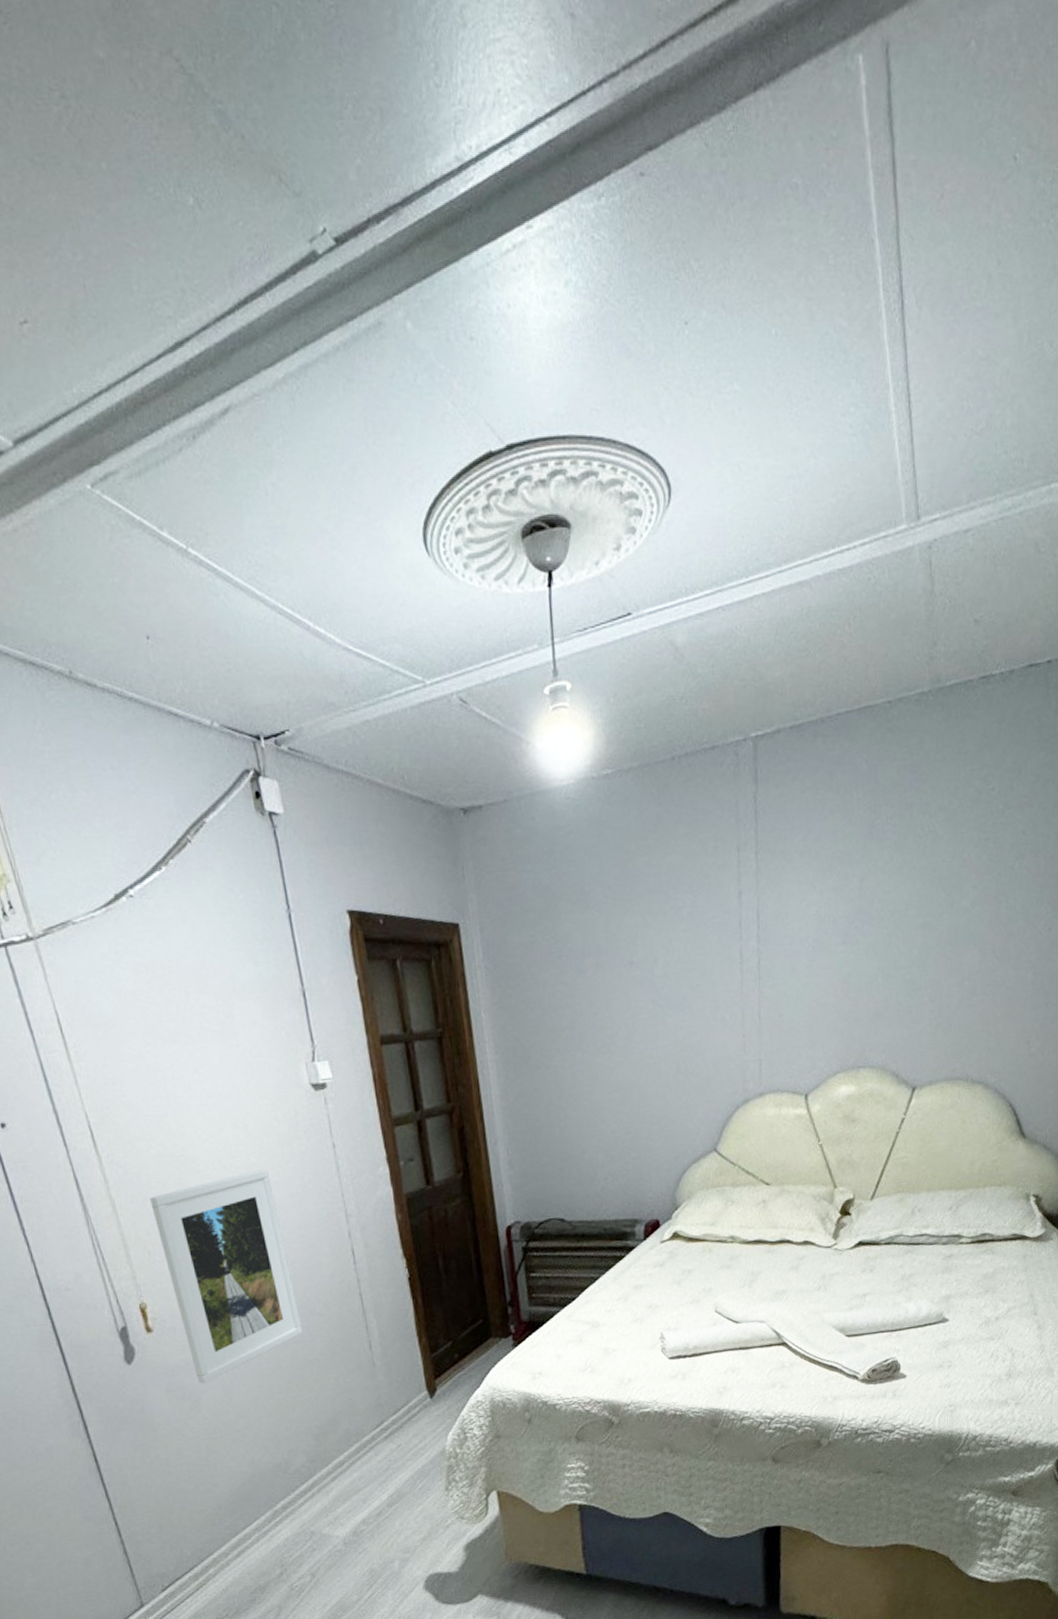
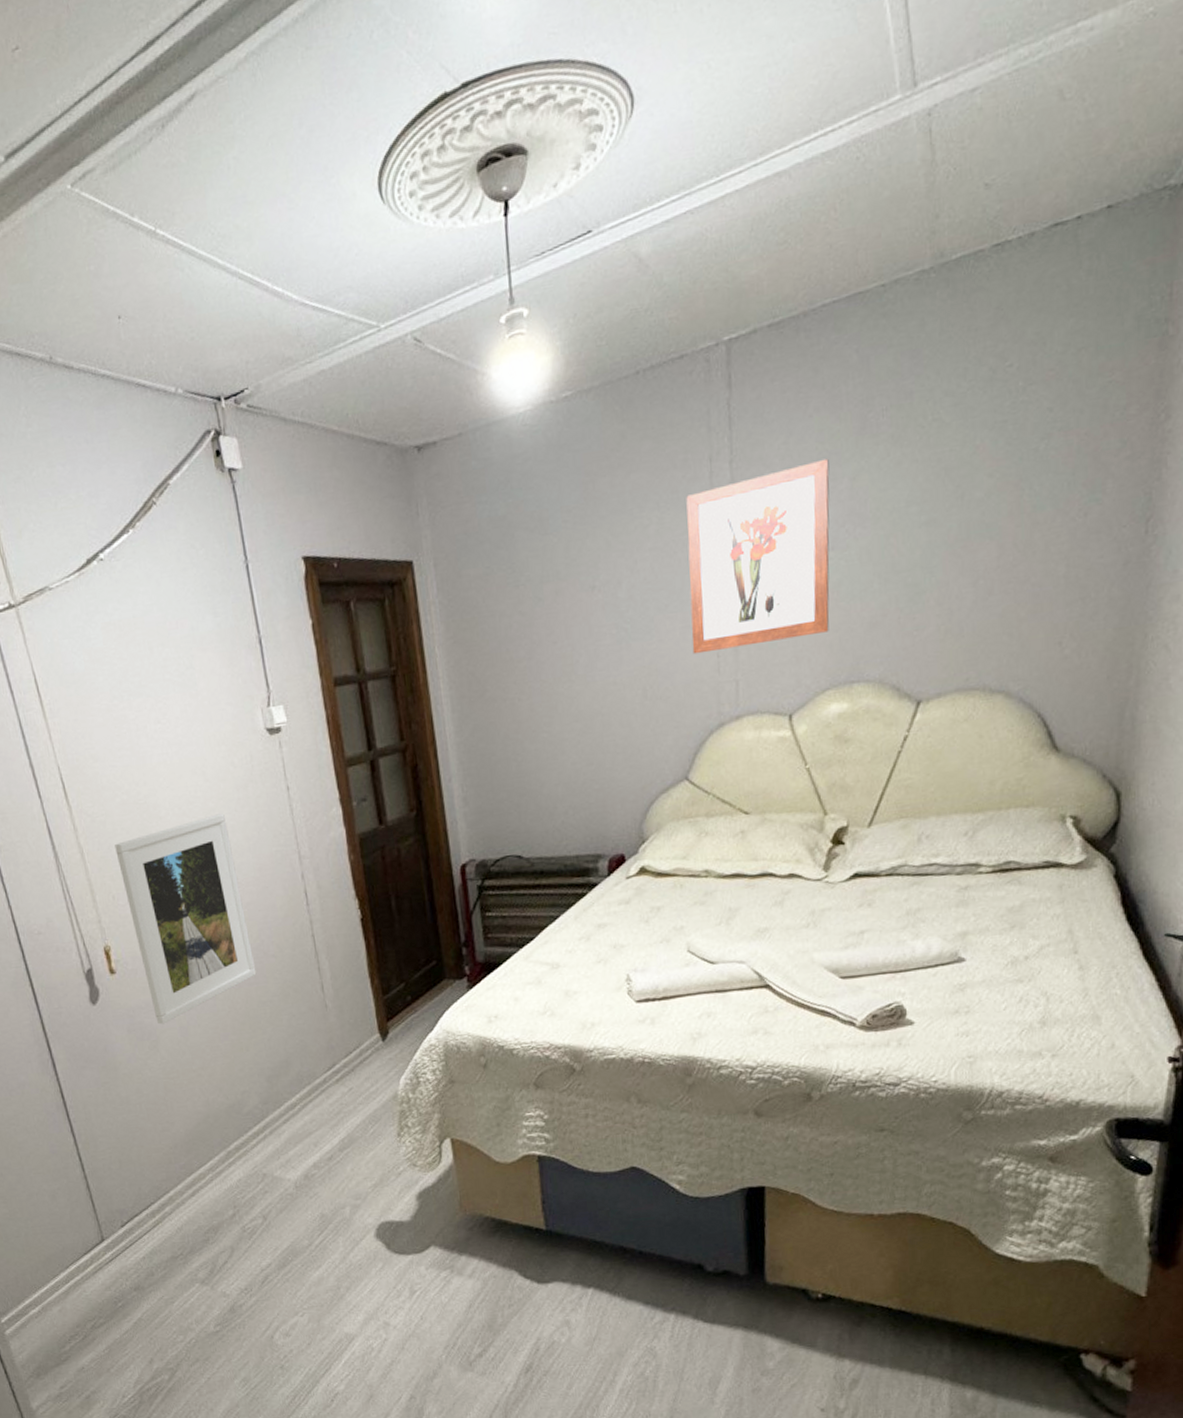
wall art: none [716,858,842,1033] -> present [686,458,830,655]

